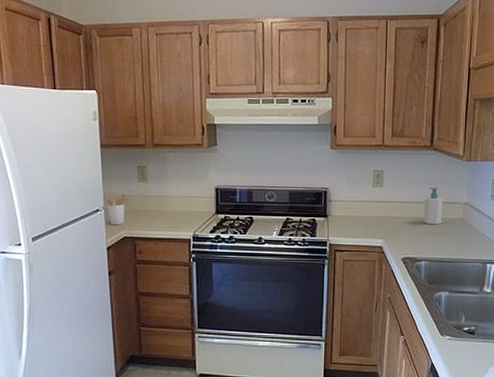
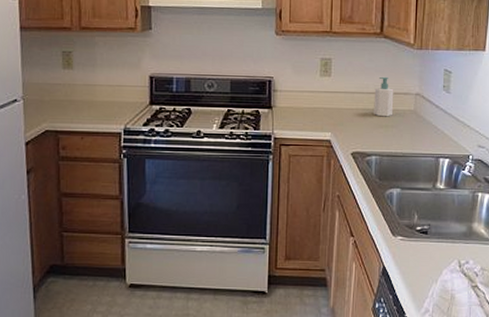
utensil holder: present [106,193,129,225] -> none [25,82,52,118]

